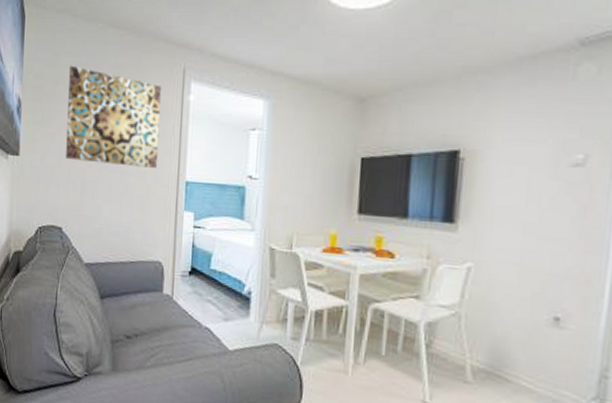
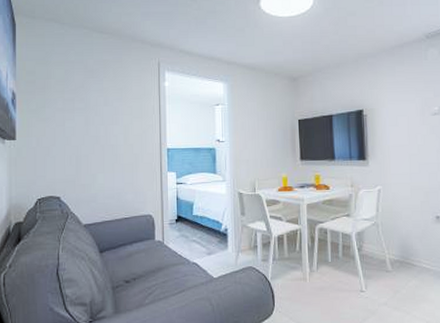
wall art: present [66,65,162,168] -> none [60,63,143,141]

